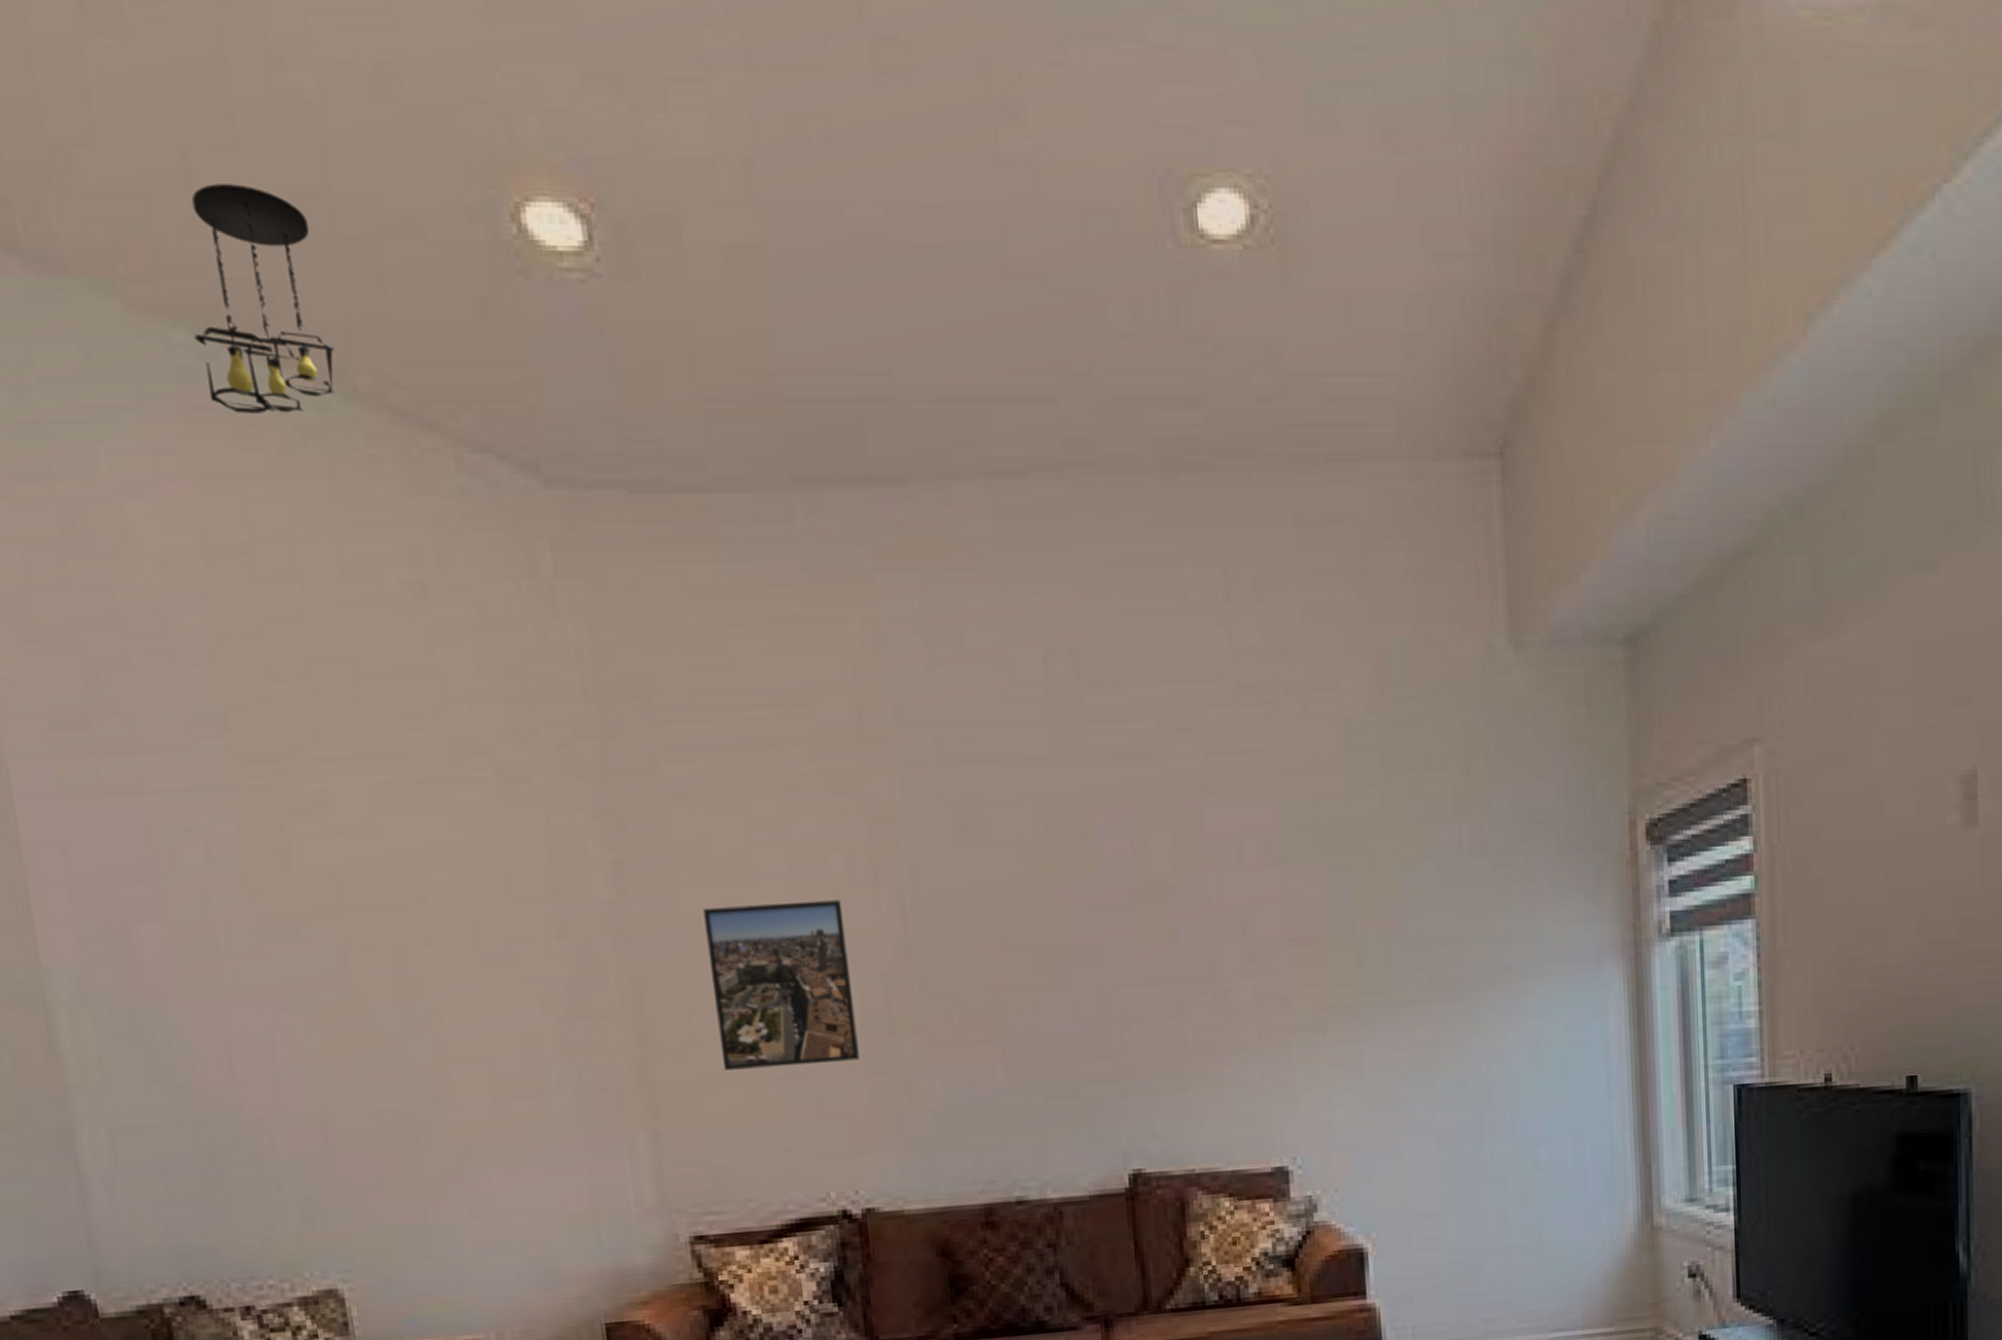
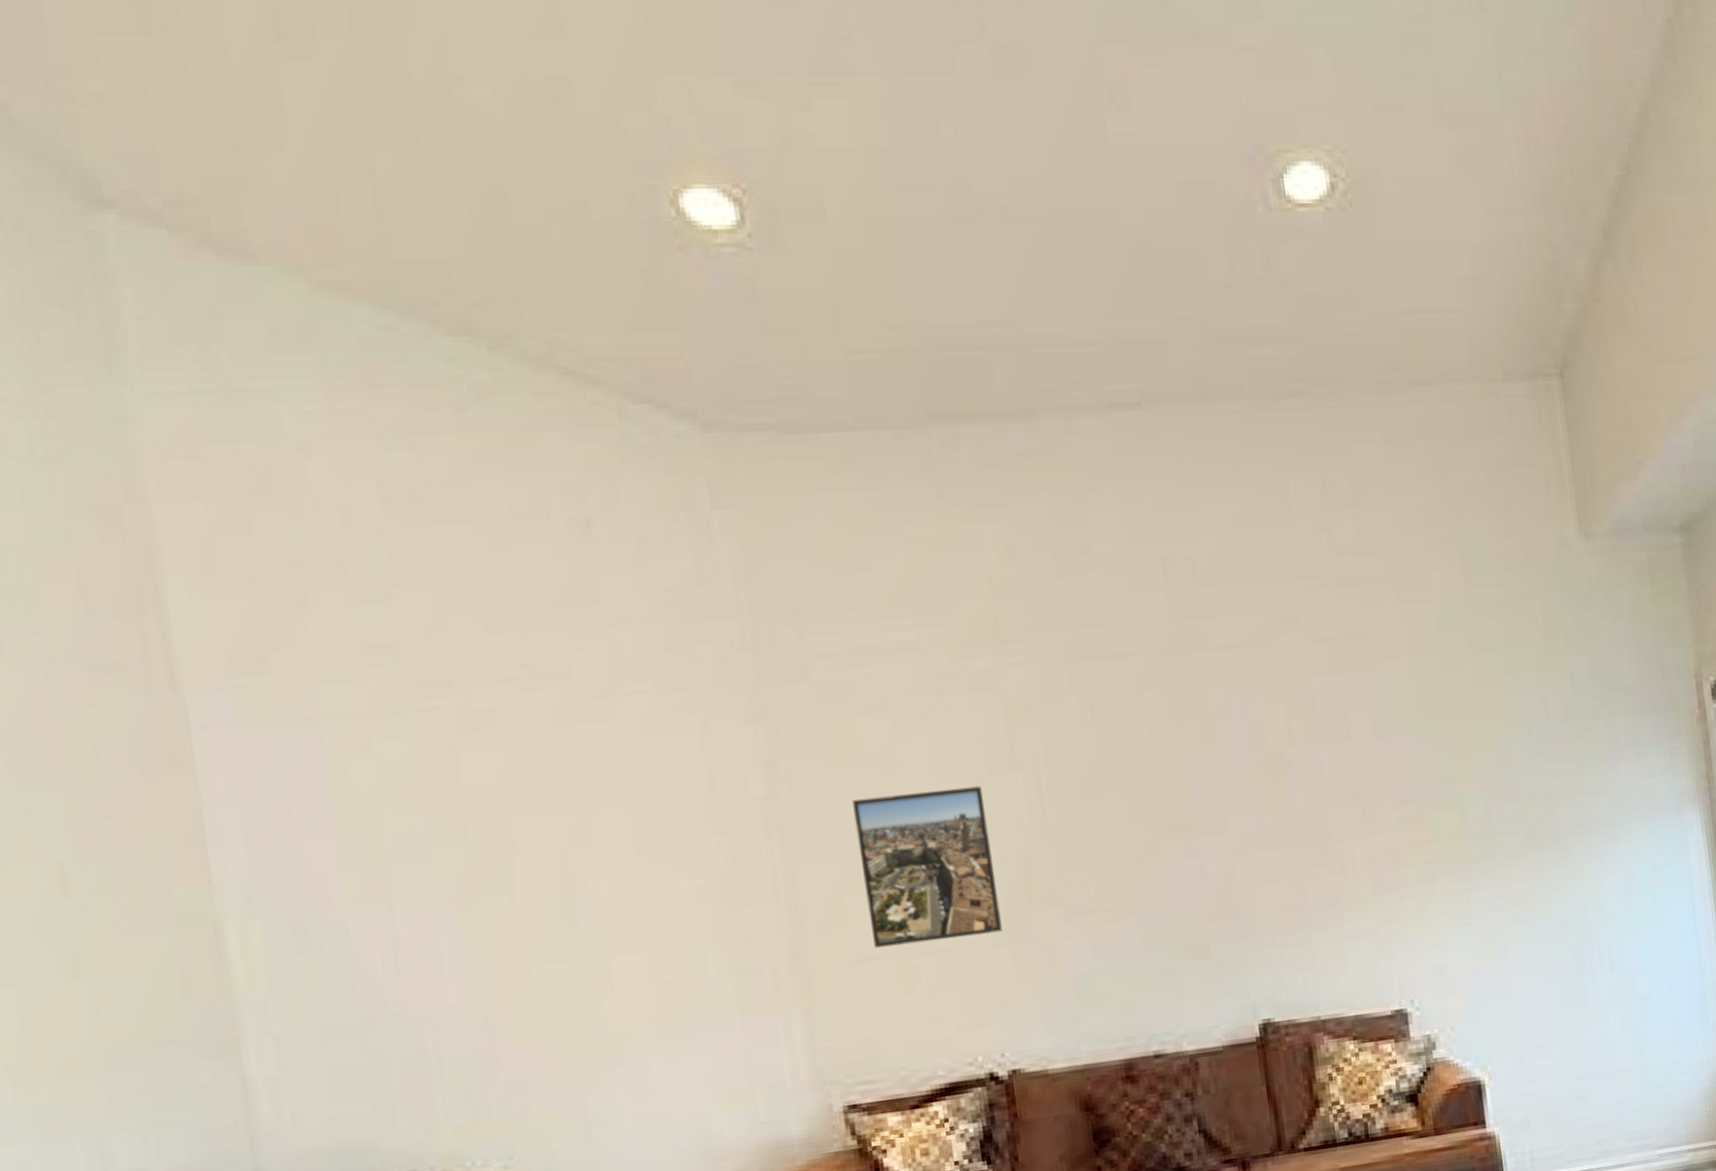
ceiling light fixture: present [191,184,336,413] -> none [375,181,507,377]

